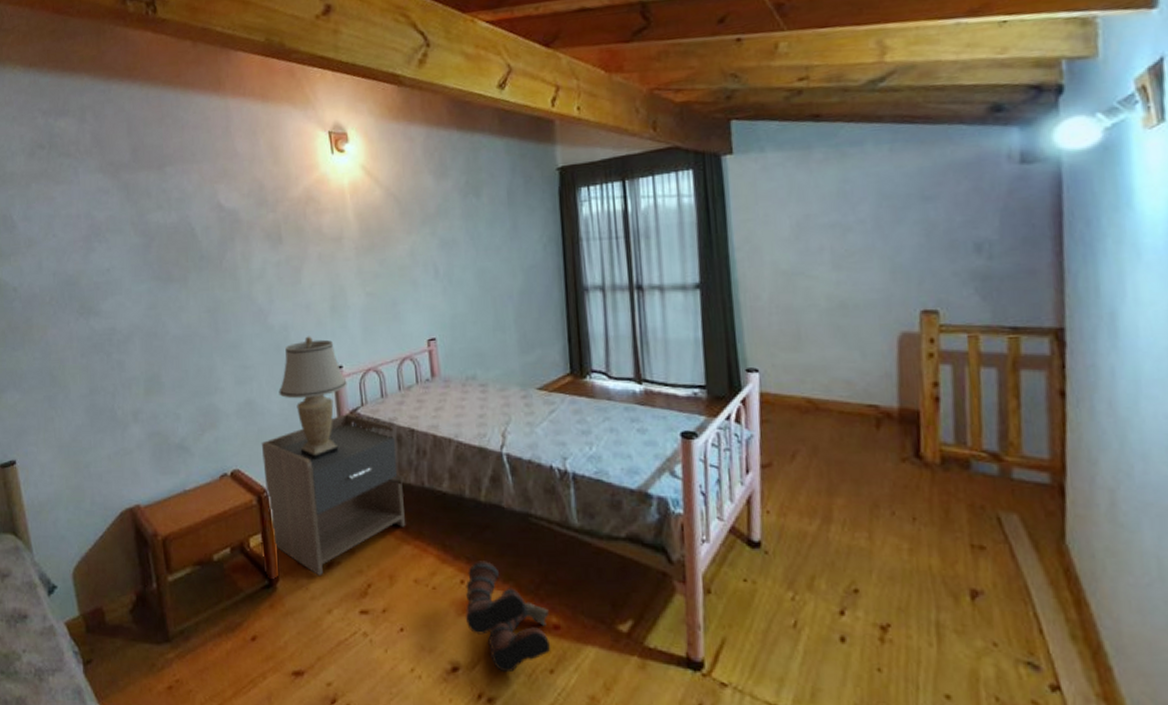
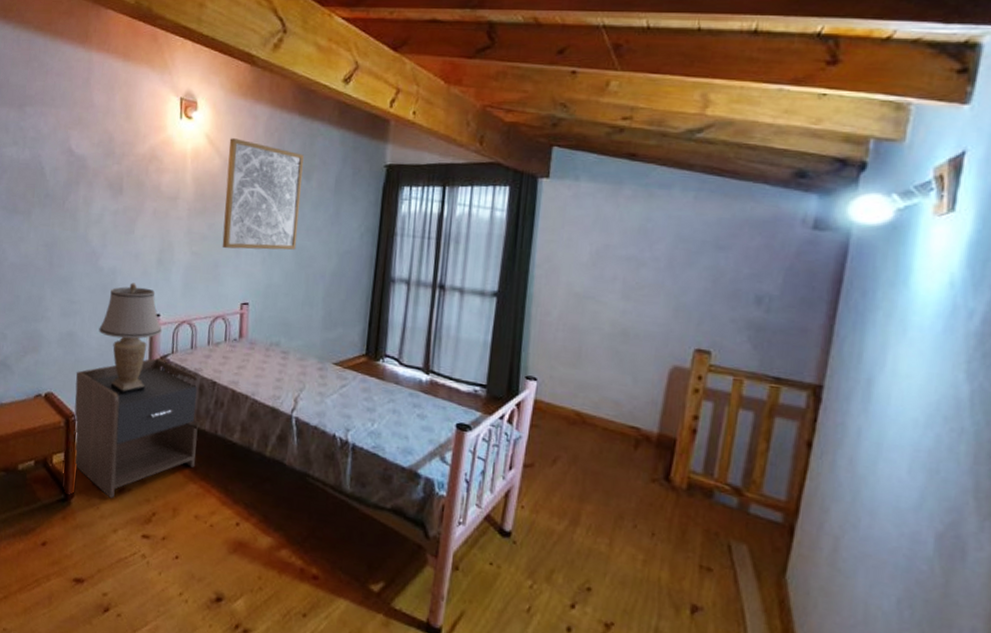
wall art: none [387,165,477,284] -> present [222,138,304,250]
boots: present [465,561,551,673] -> none [235,508,311,610]

